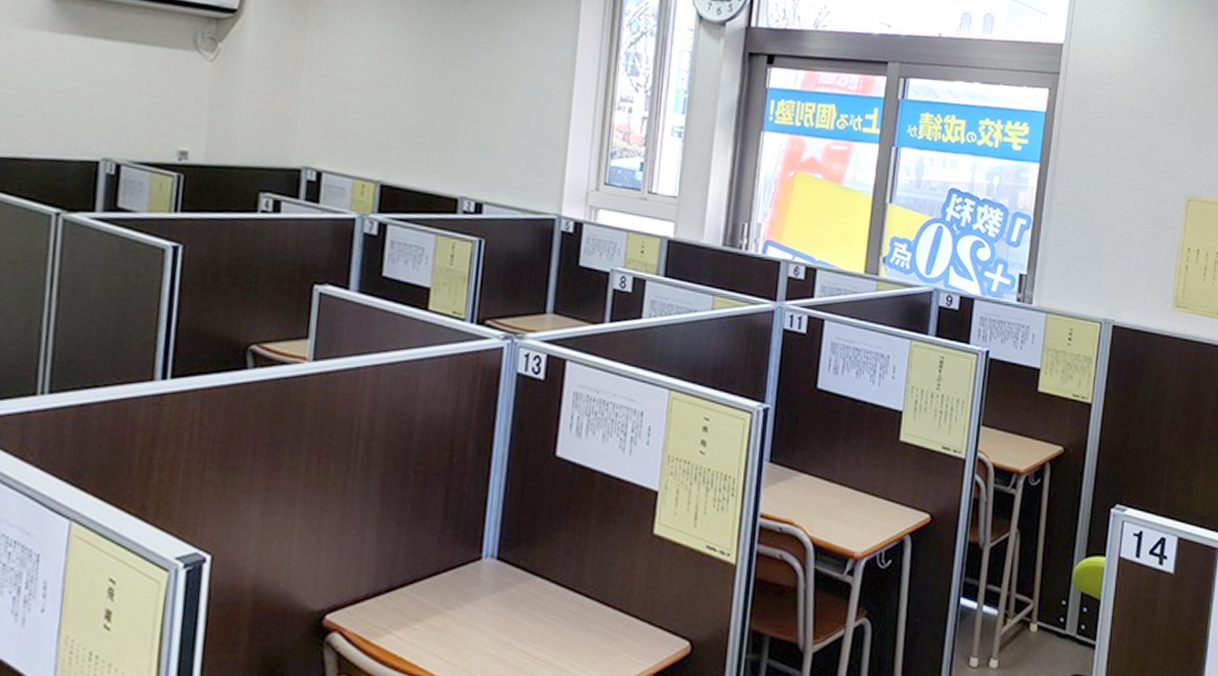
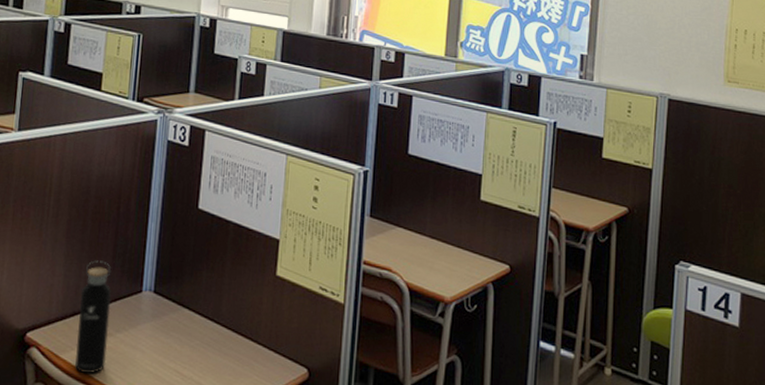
water bottle: none [392,522,442,660] -> present [75,260,112,373]

